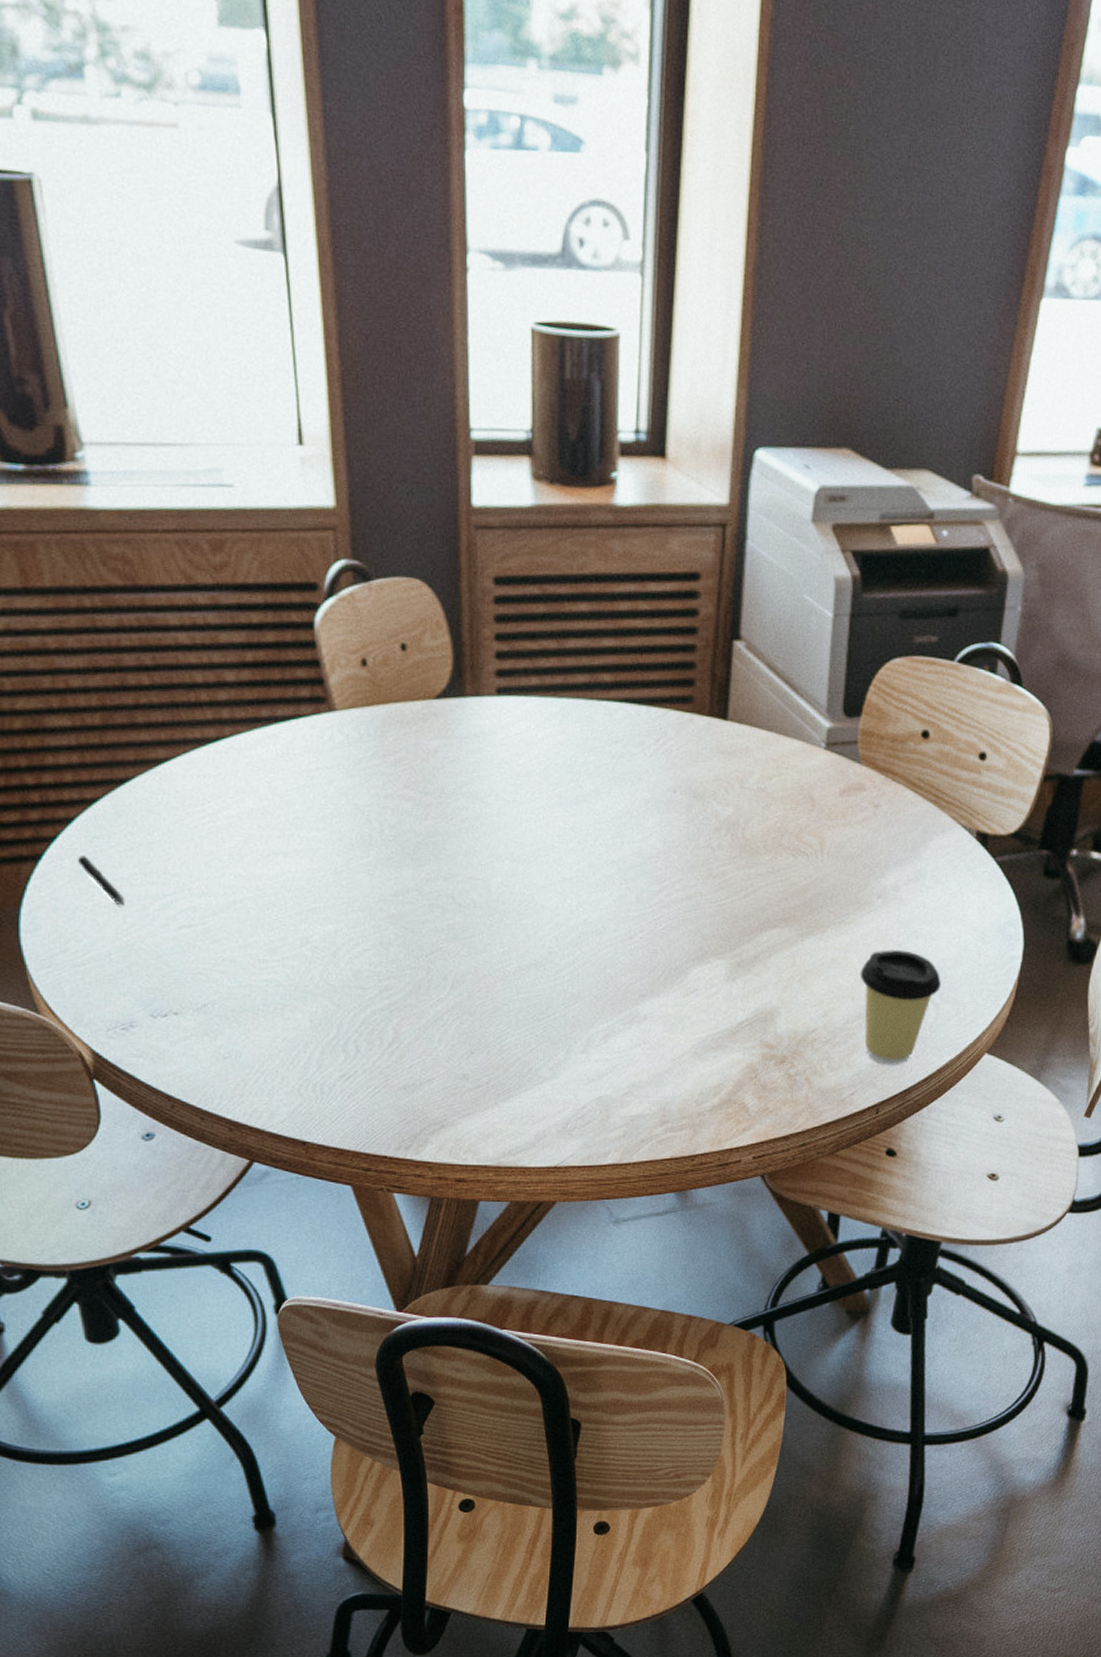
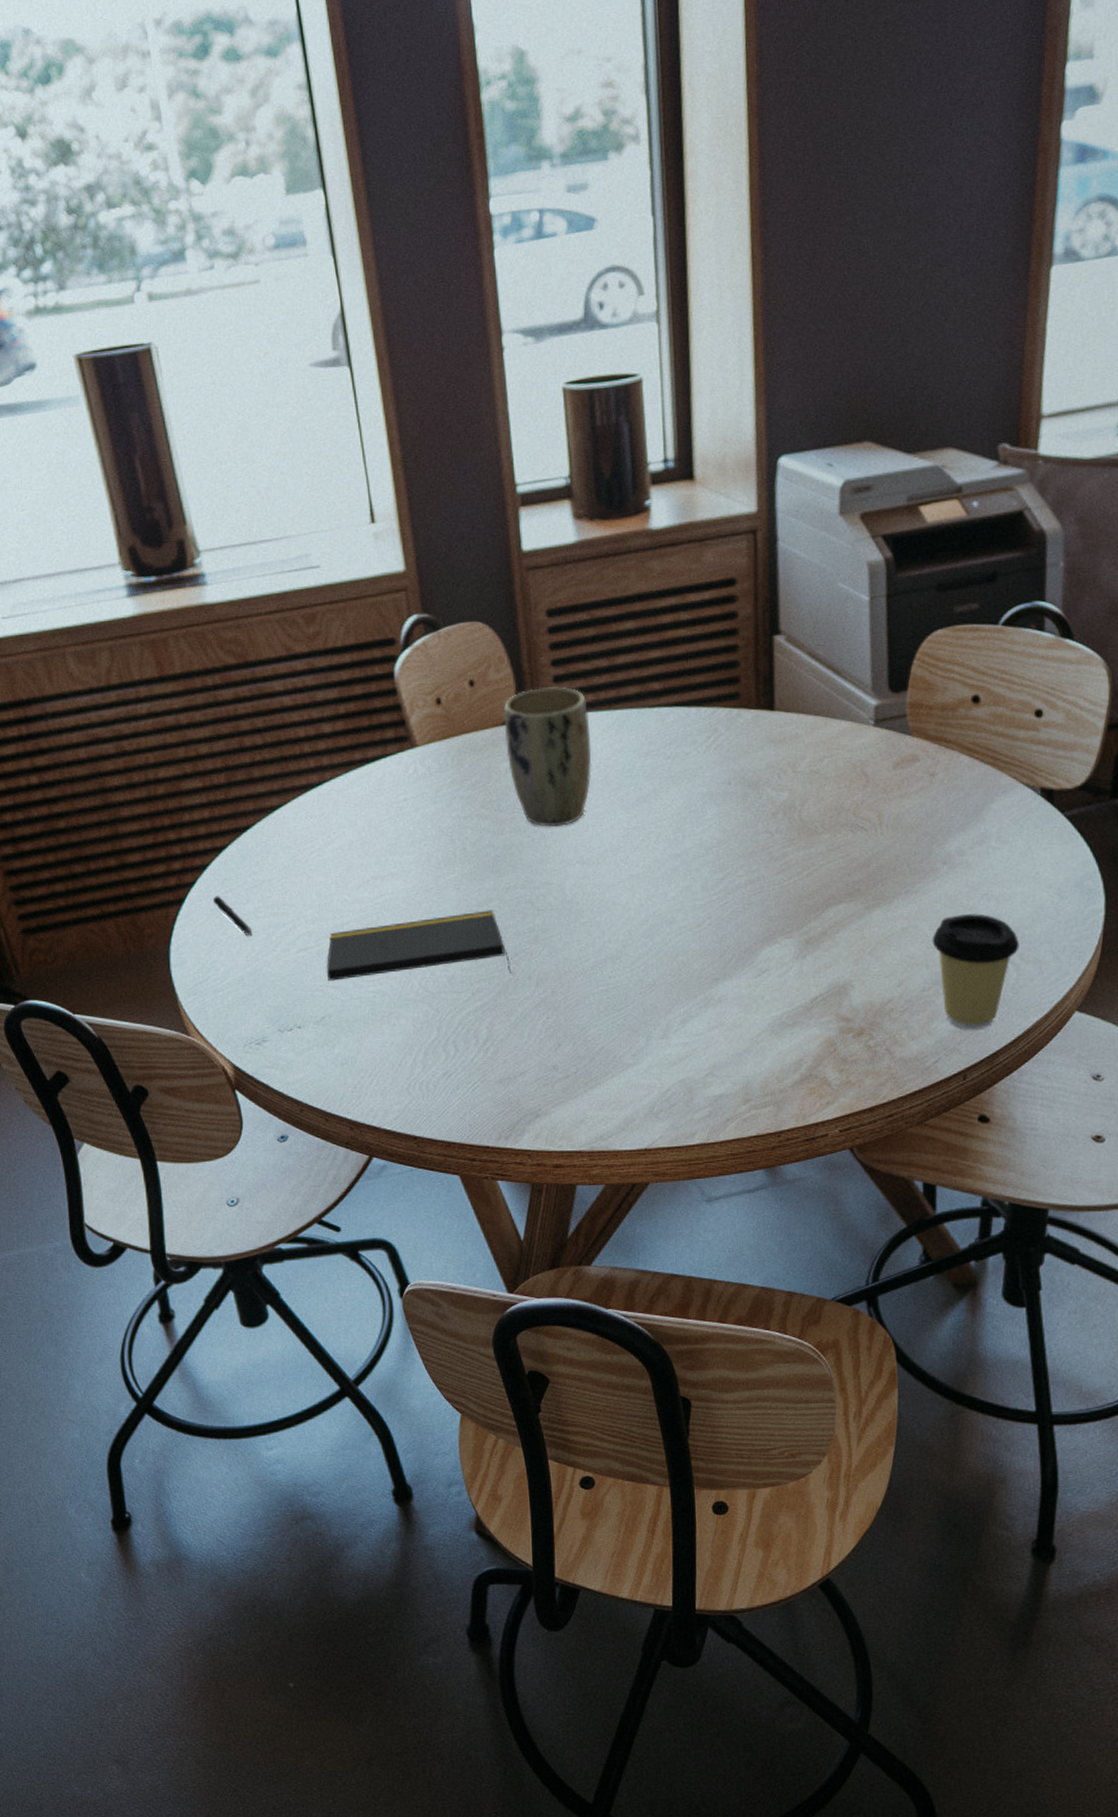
notepad: none [212,901,426,972] -> present [326,910,512,981]
plant pot: none [436,663,532,818] -> present [503,687,592,827]

